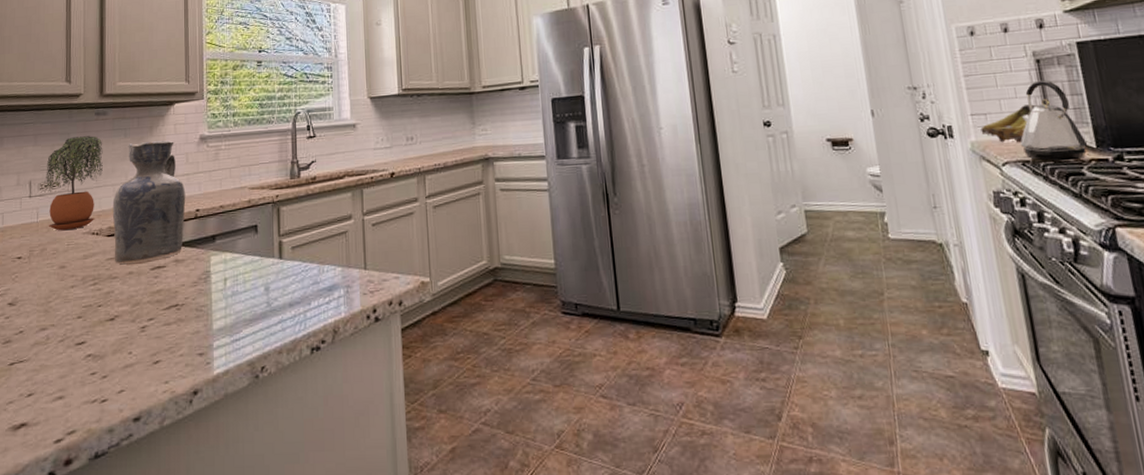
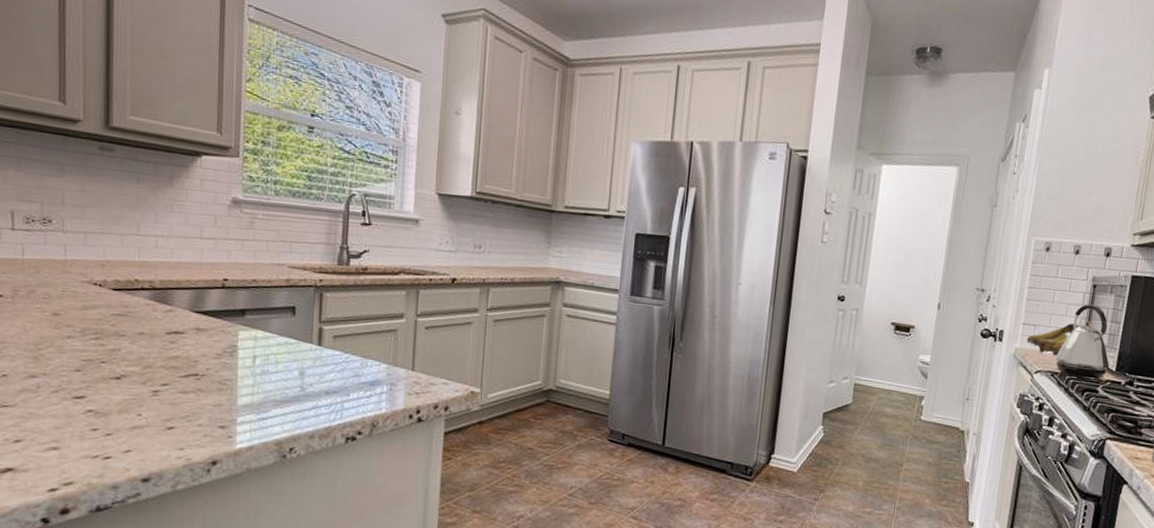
potted plant: present [44,136,103,231] -> none [31,169,109,276]
ceramic jug: present [112,140,186,265] -> none [120,191,212,326]

